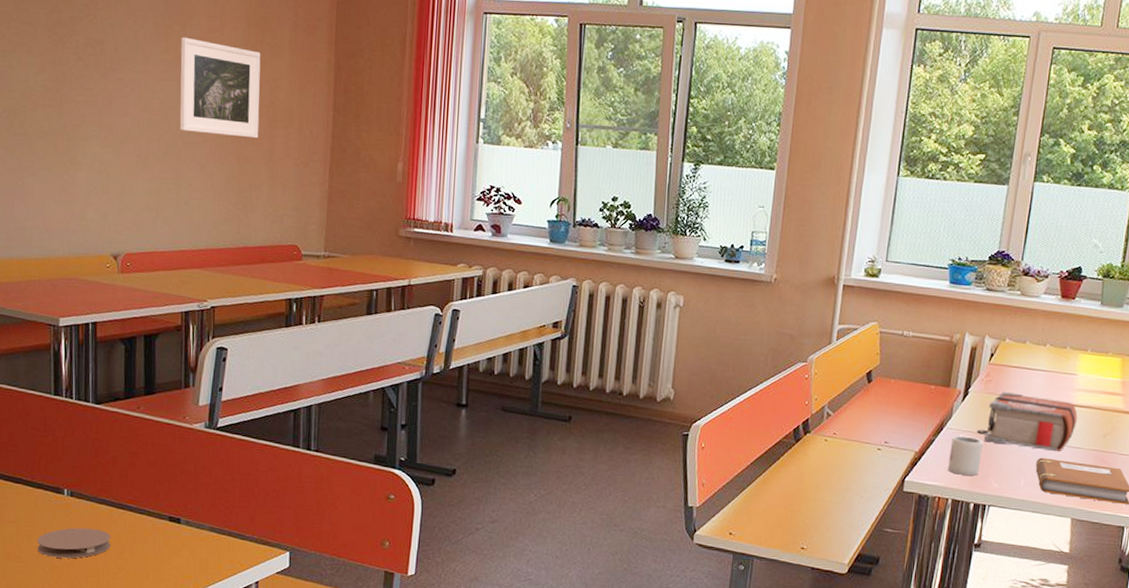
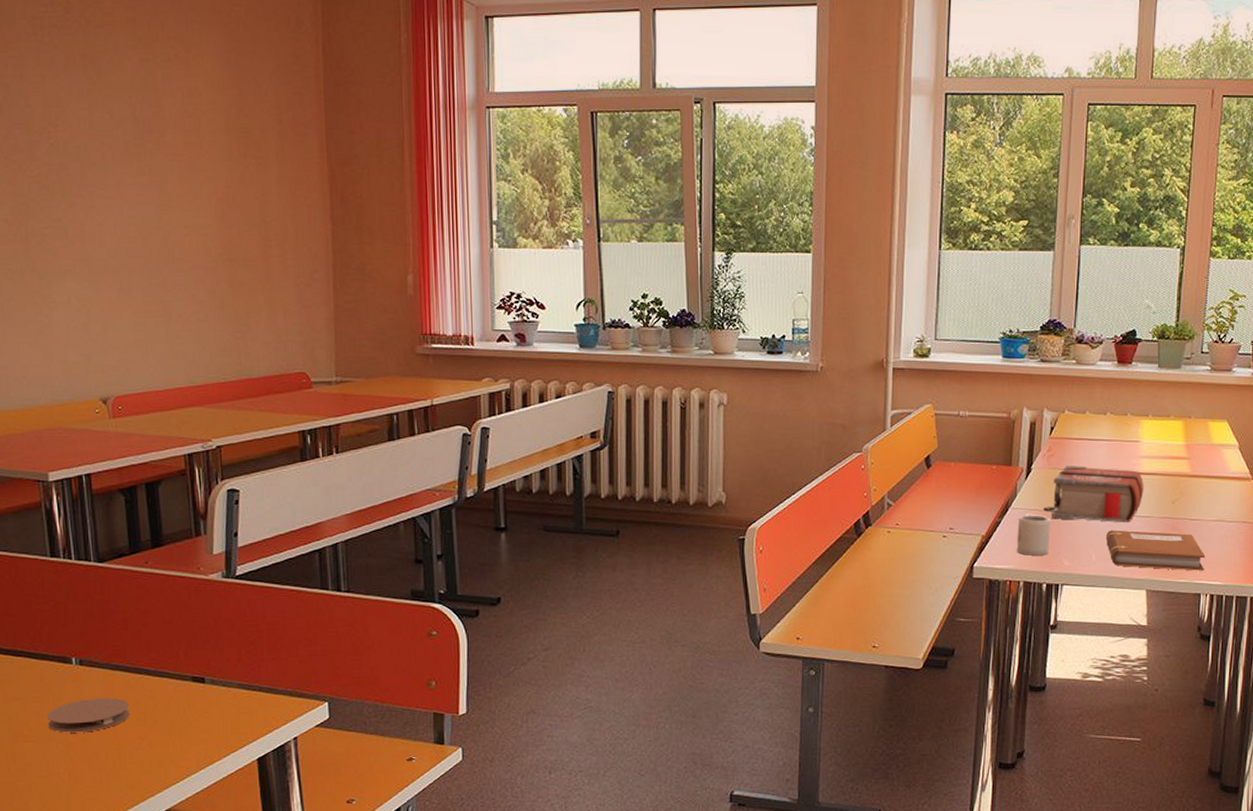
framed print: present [179,37,261,139] -> none [155,155,252,260]

